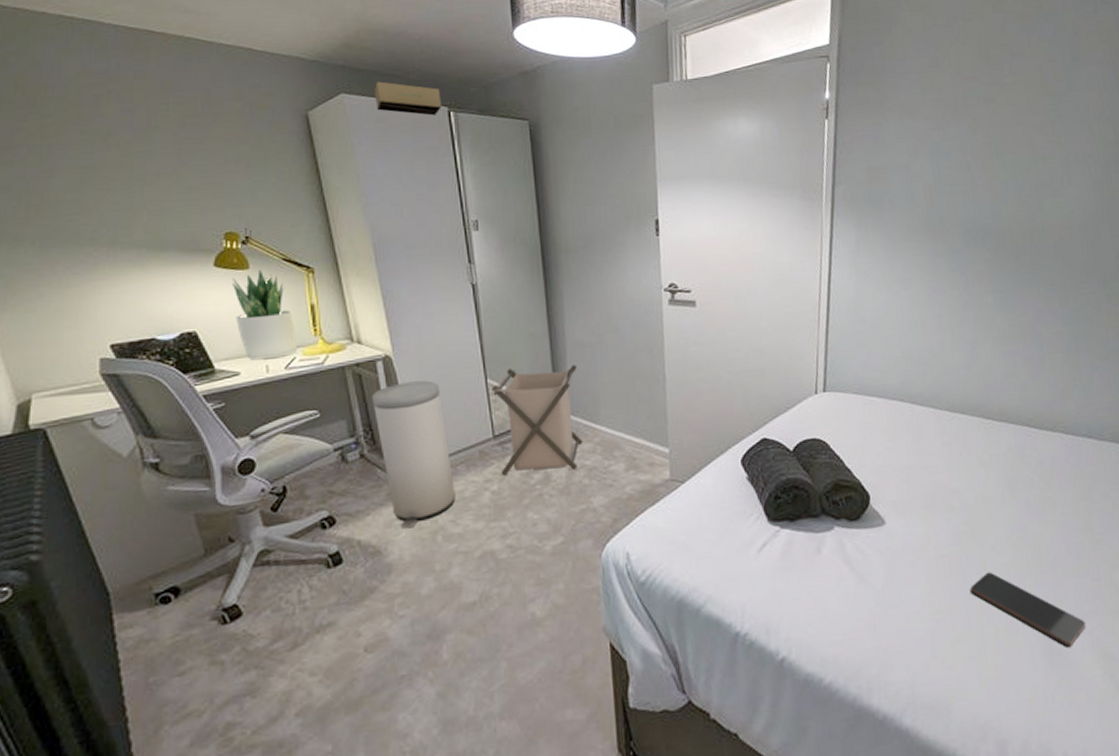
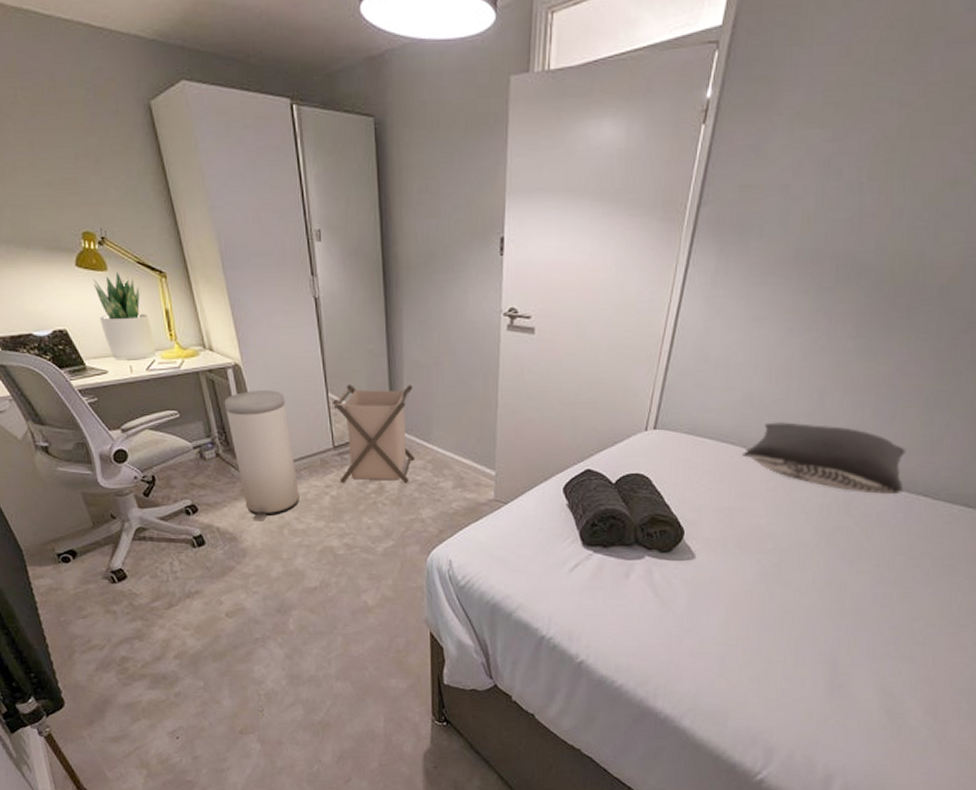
box: present [374,81,441,116] -> none [214,66,284,109]
pillow: none [913,375,1069,440] -> present [742,422,906,494]
phone: present [970,571,1086,649] -> none [767,610,874,683]

